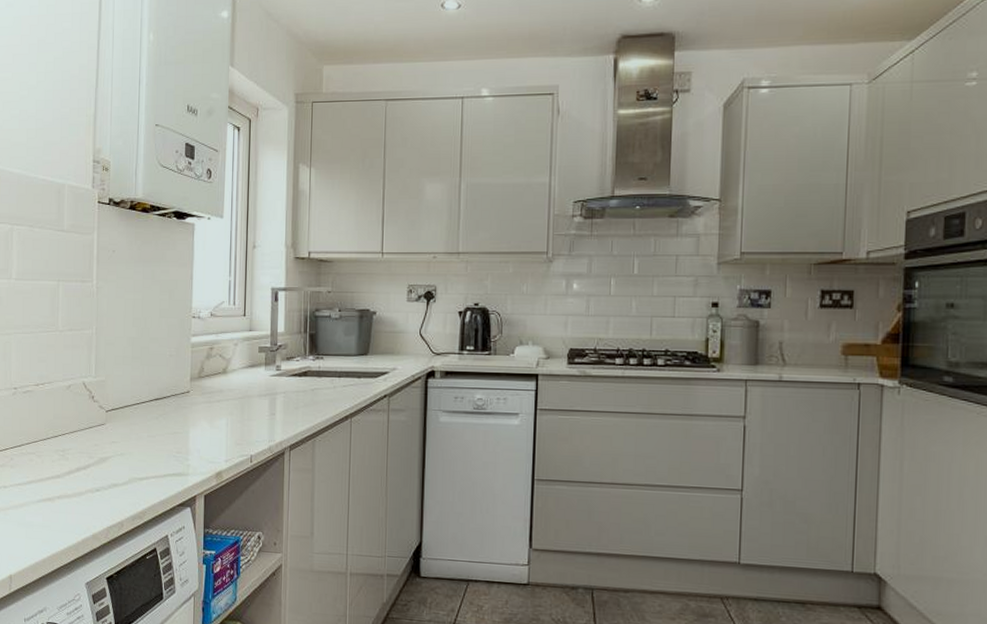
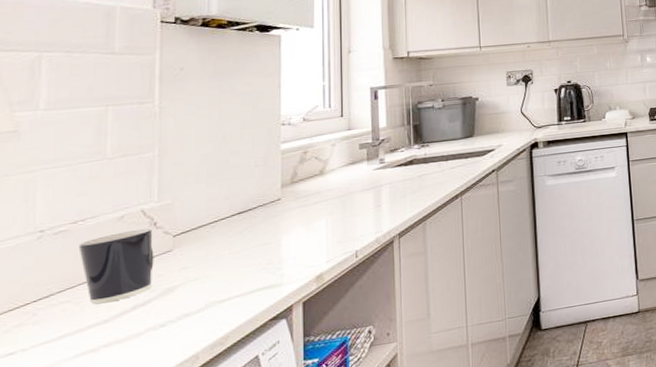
mug: none [40,400,92,461] -> present [78,229,154,305]

